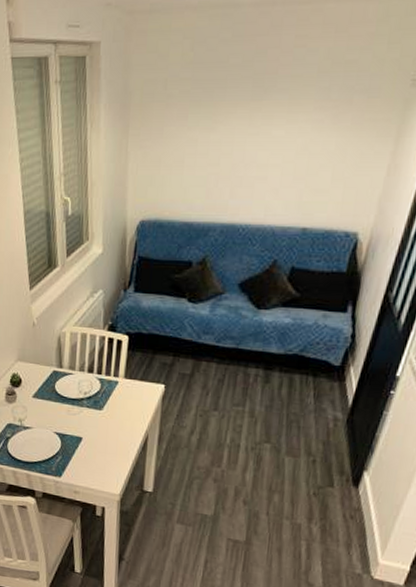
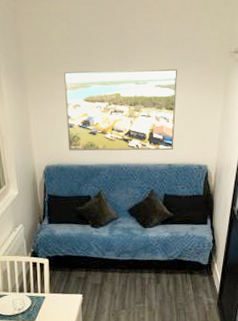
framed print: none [171,101,333,210] -> present [64,68,178,151]

